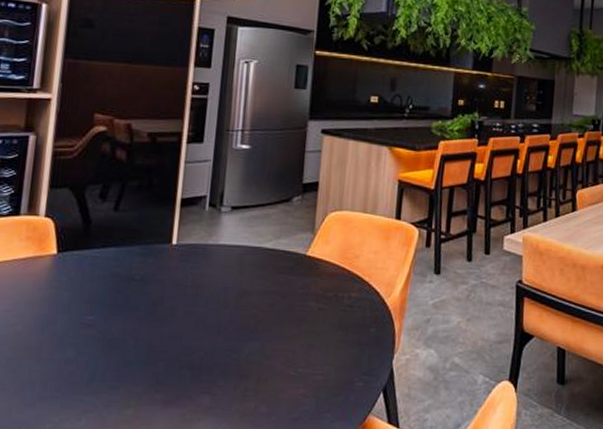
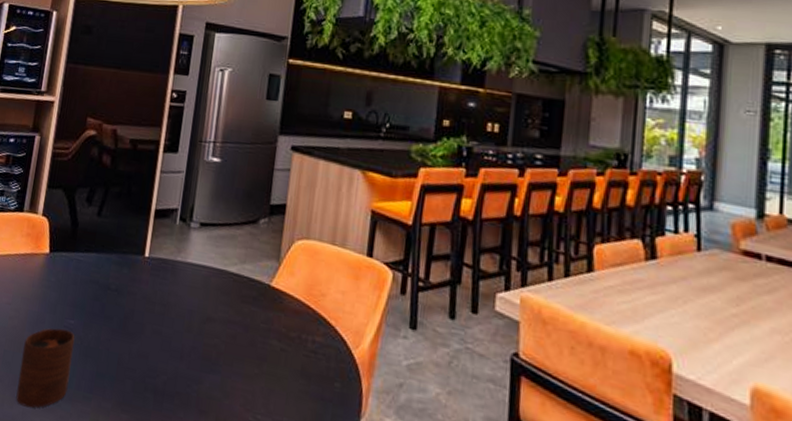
cup: none [26,326,96,409] -> present [16,328,75,408]

